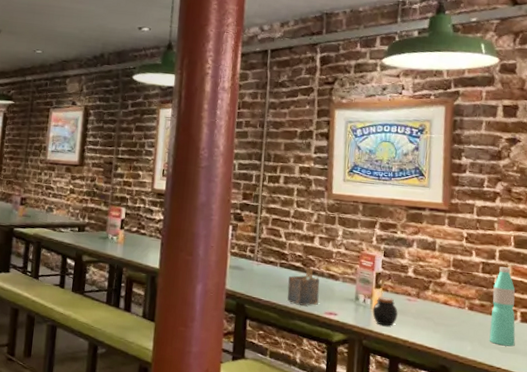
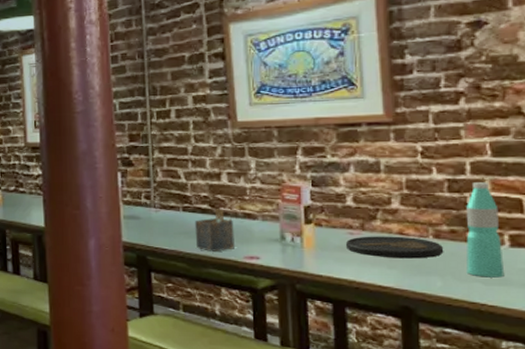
jar: present [372,296,398,326] -> none [304,233,338,266]
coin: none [404,303,475,326] -> present [345,236,444,259]

